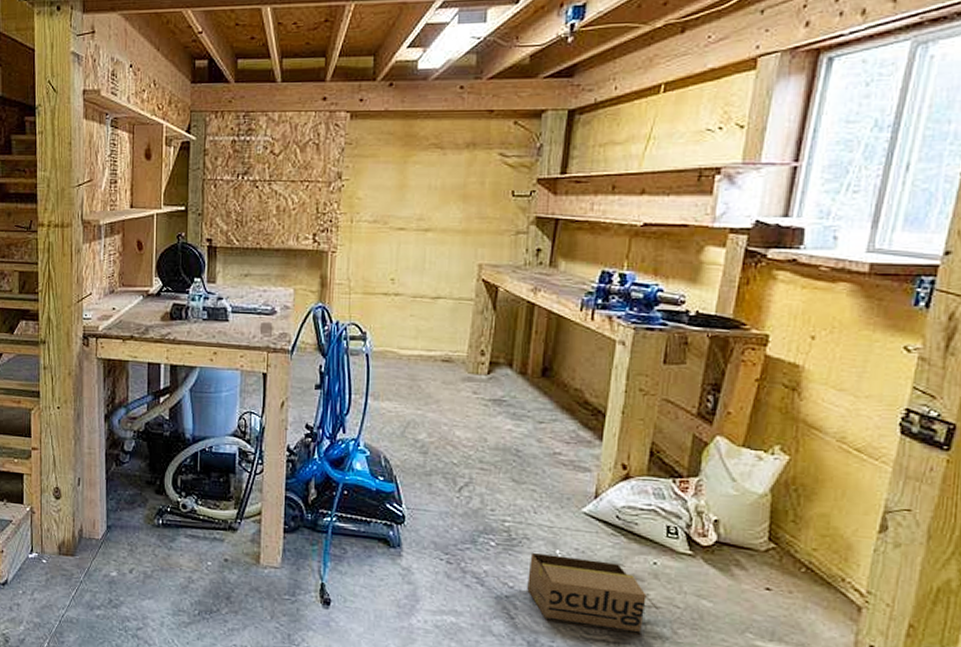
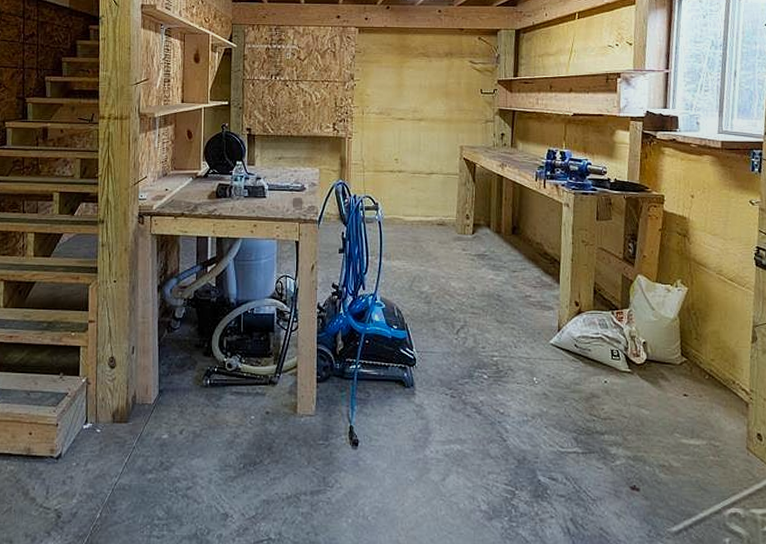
cardboard box: present [527,553,659,635] -> none [514,382,612,444]

